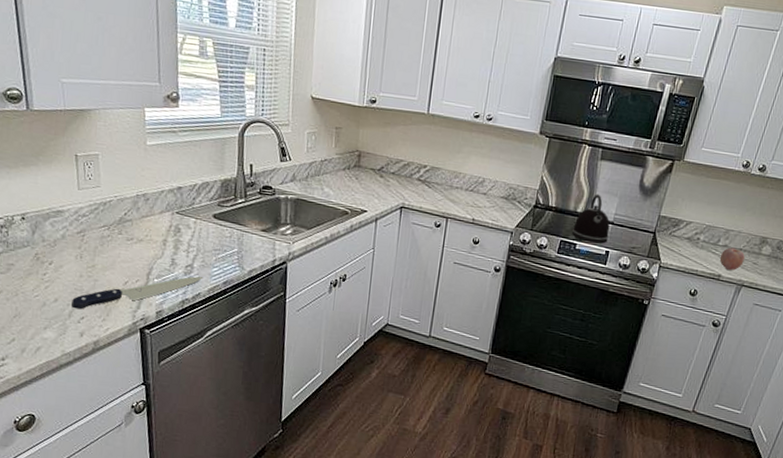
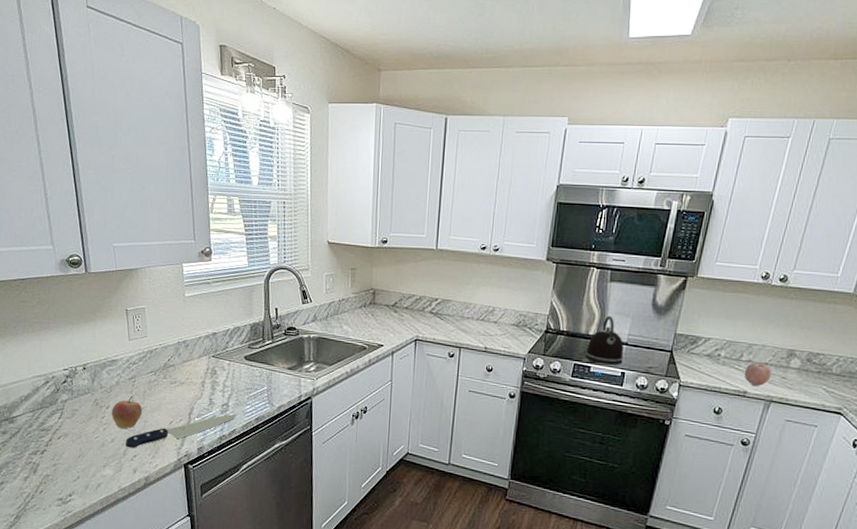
fruit: none [55,251,93,288] -> present [111,395,143,429]

